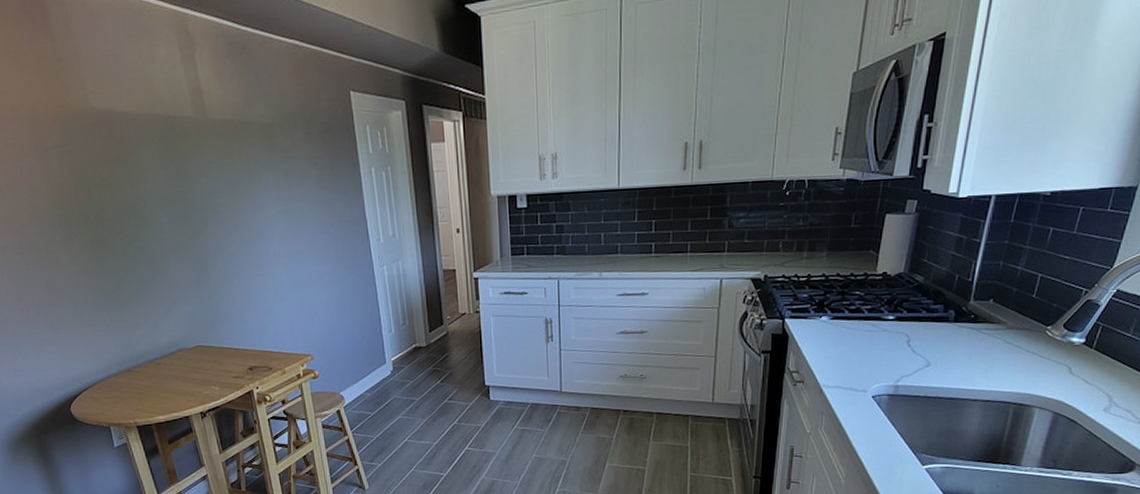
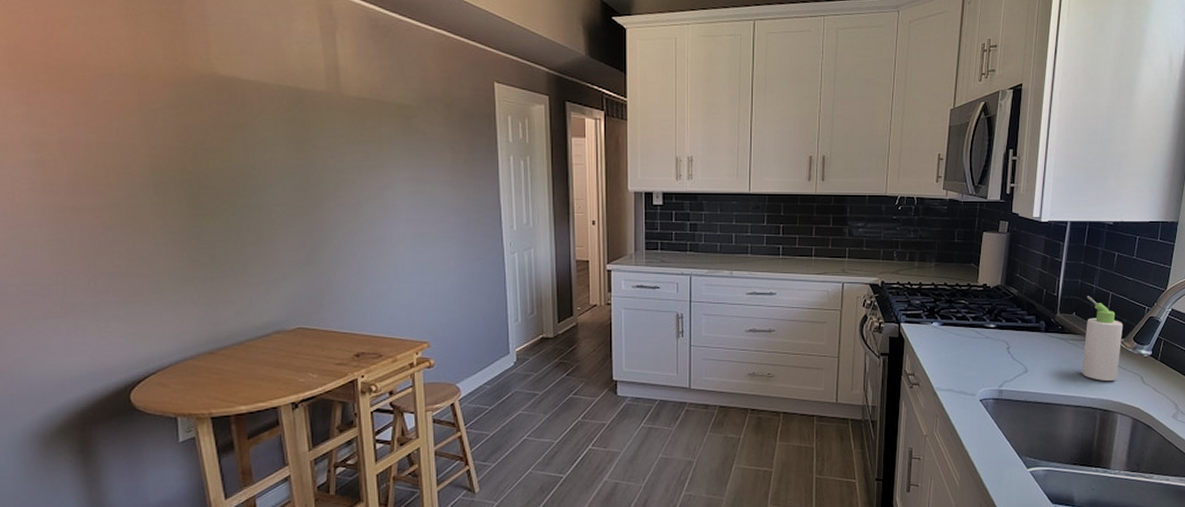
bottle: none [996,279,1052,374] -> present [1082,296,1123,382]

